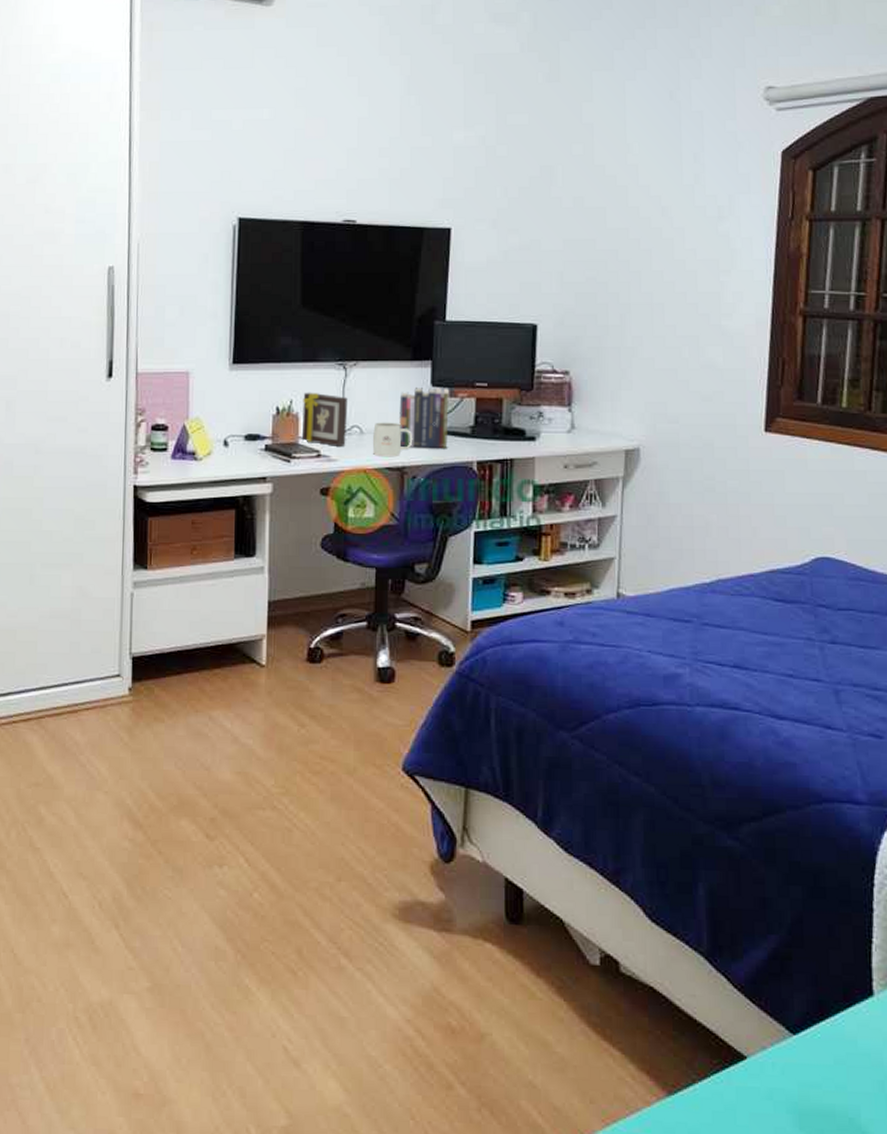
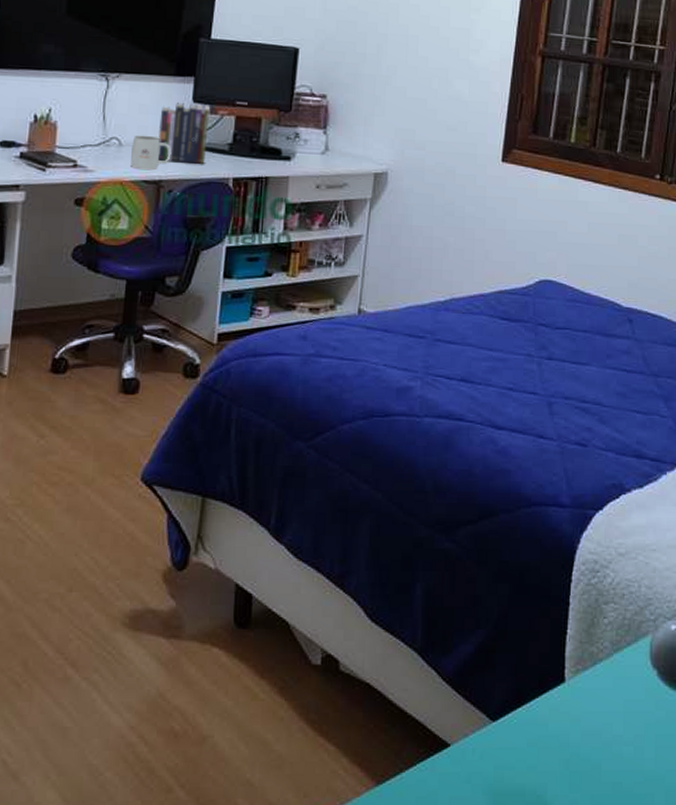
picture frame: present [301,392,348,446] -> none [58,101,108,157]

